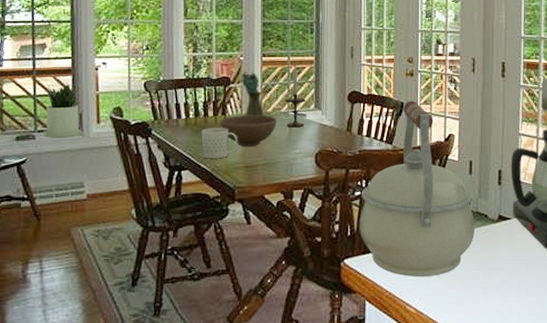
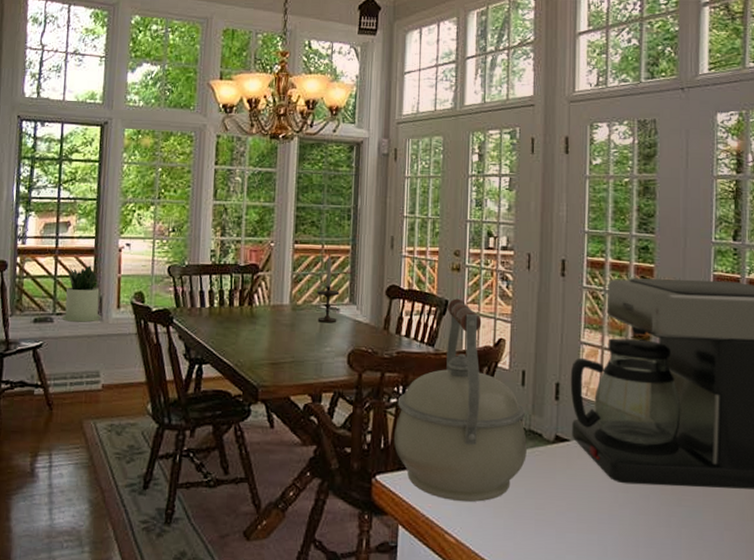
mug: present [201,128,238,159] -> none [224,319,264,354]
bowl: present [221,115,277,147] -> none [247,306,308,342]
vase: present [241,71,265,116] -> none [270,258,294,309]

